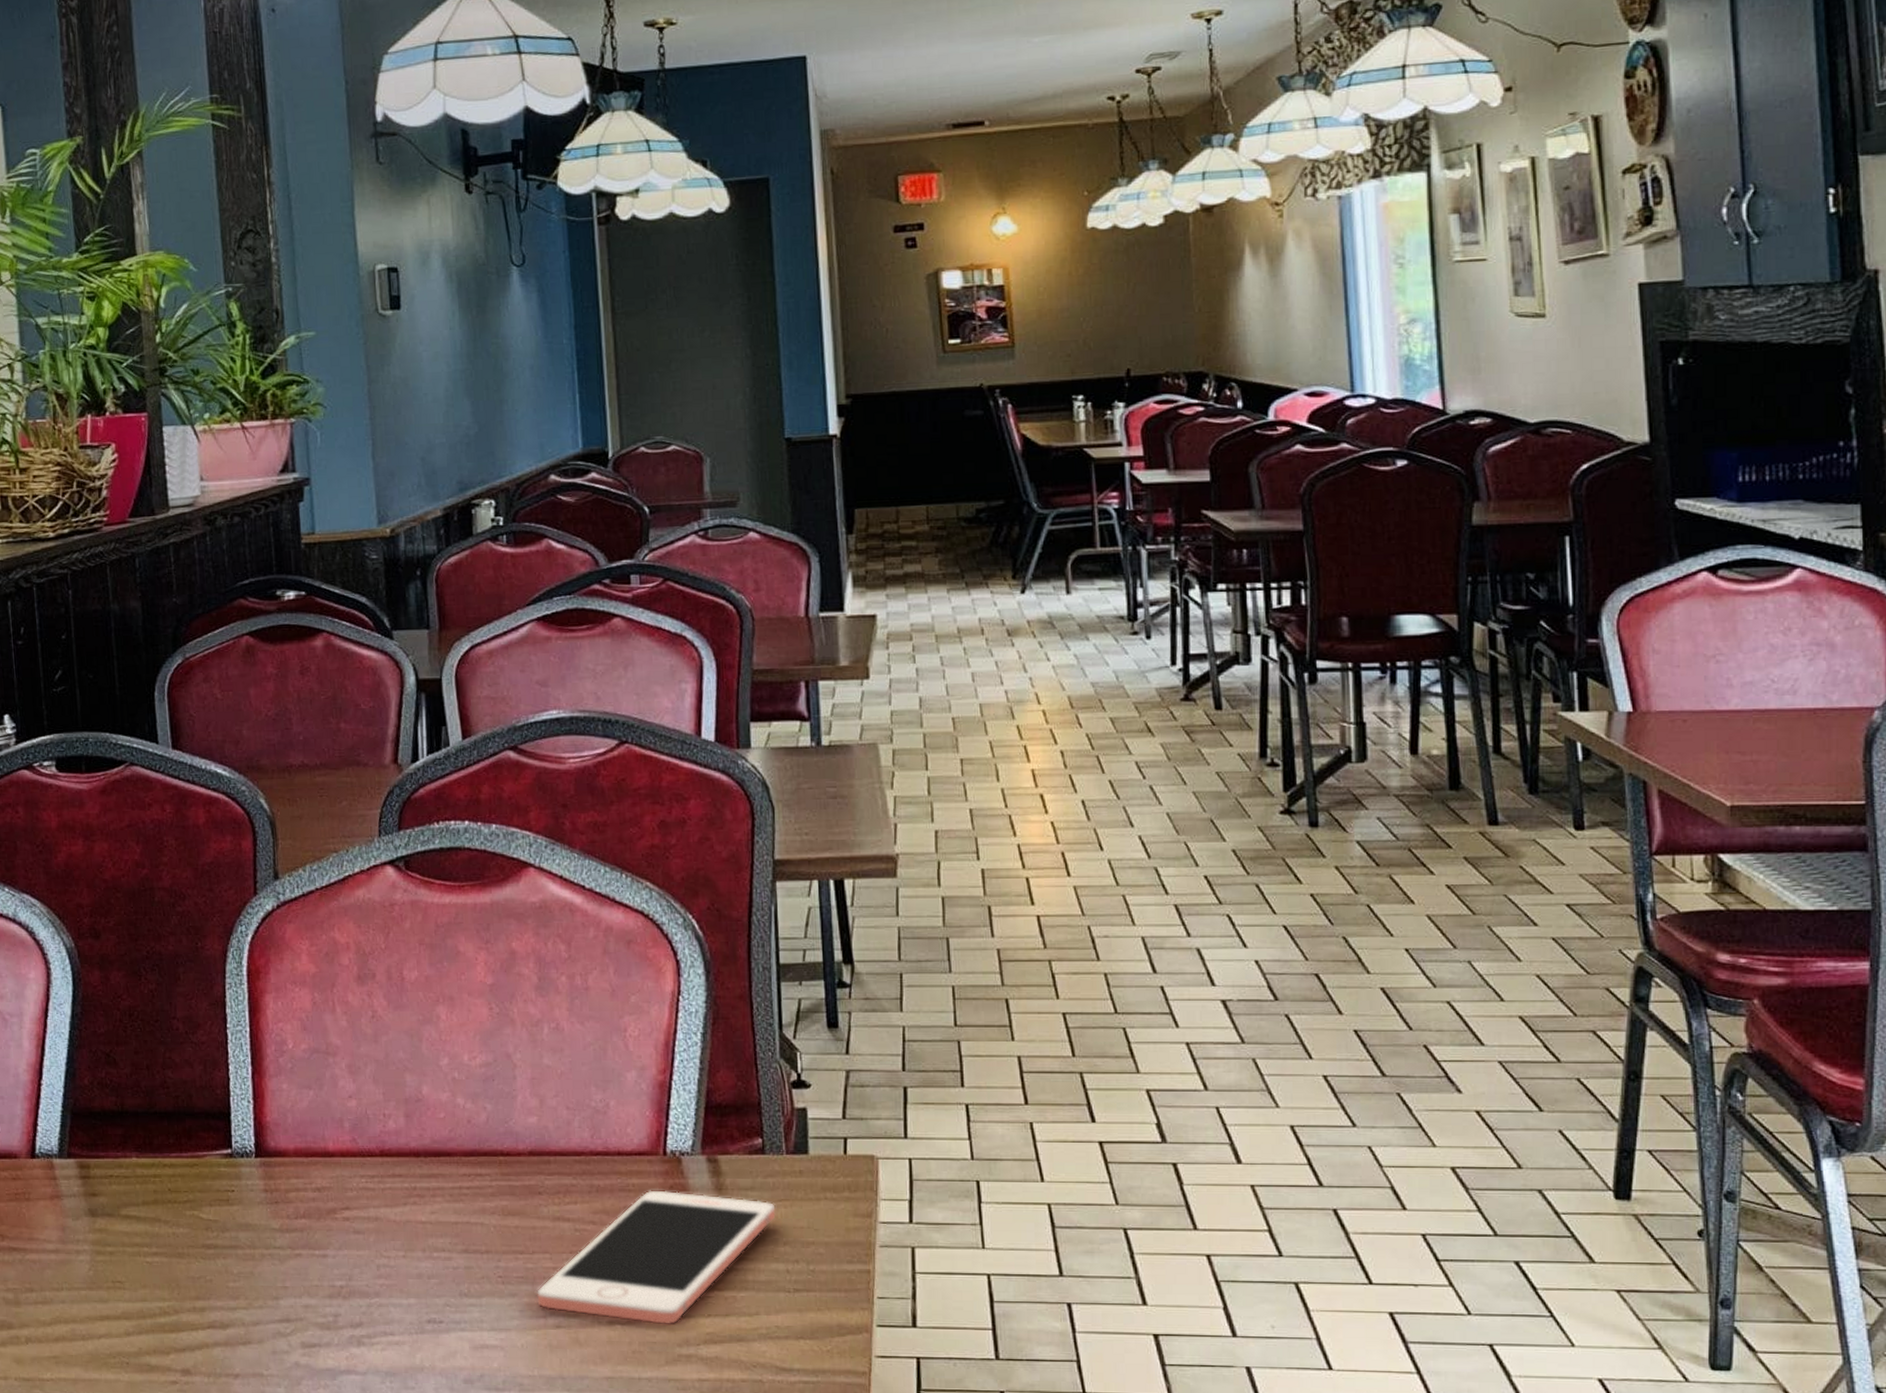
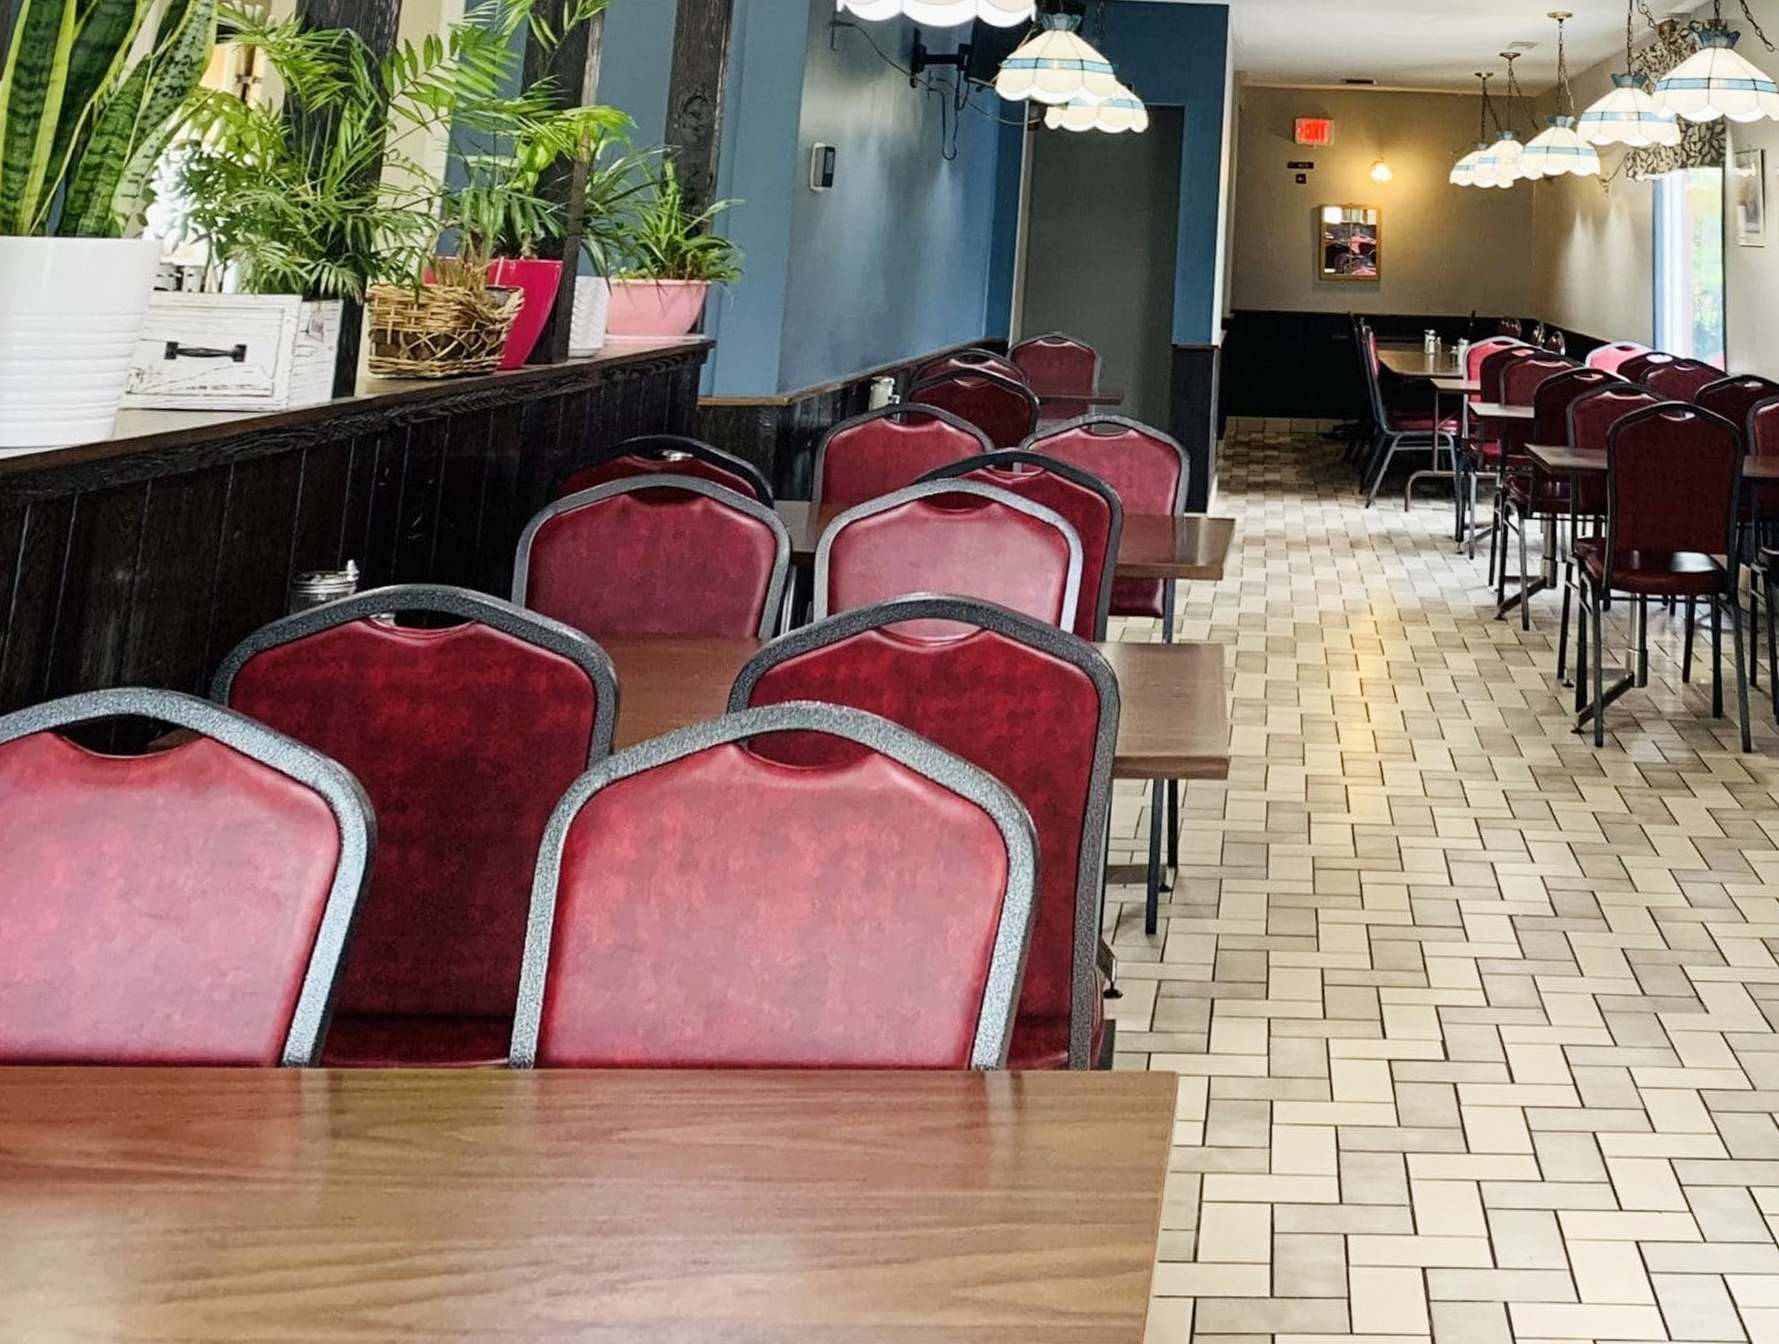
cell phone: present [537,1190,776,1324] -> none [814,1109,1073,1262]

